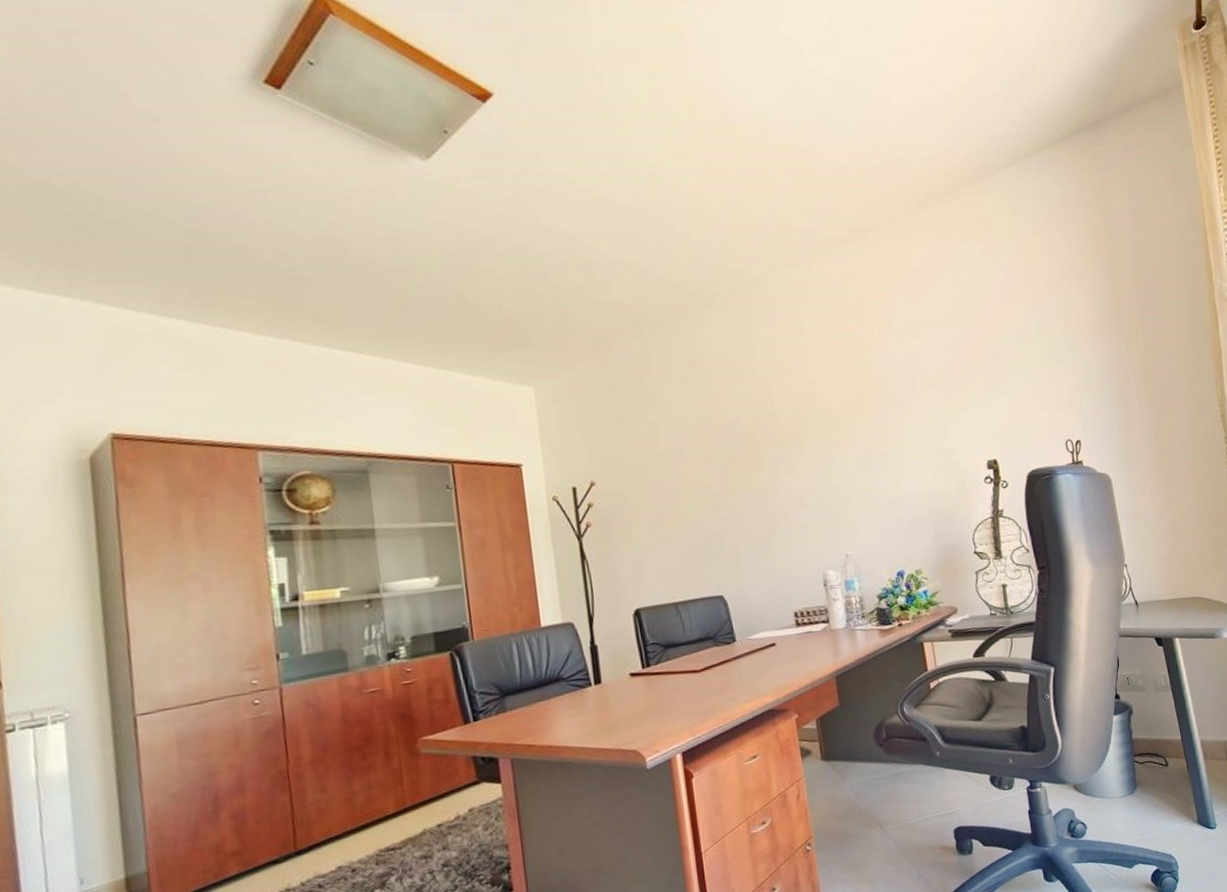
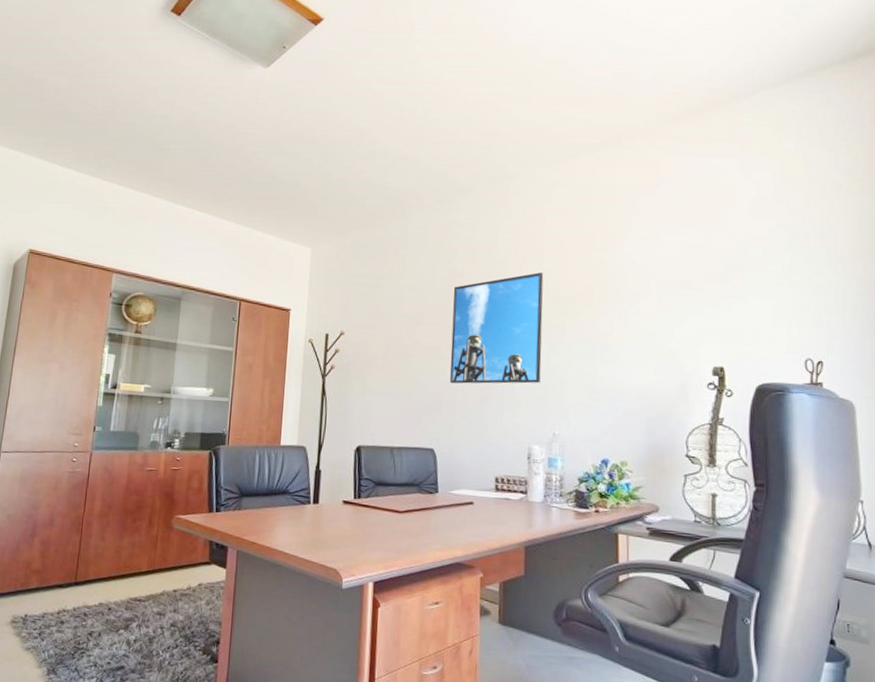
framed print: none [714,385,825,521] -> present [450,272,544,384]

